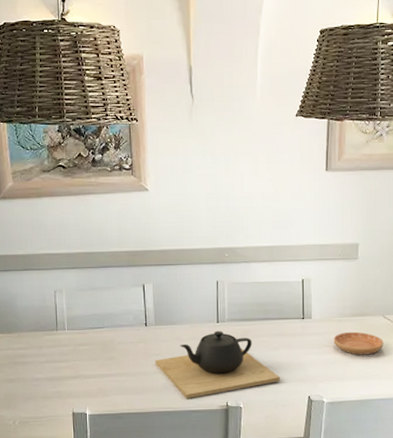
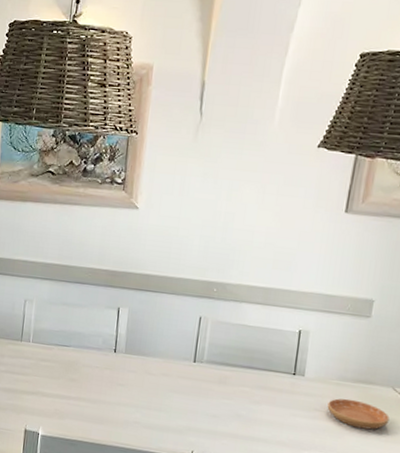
teapot: present [155,330,280,398] -> none [119,370,258,440]

